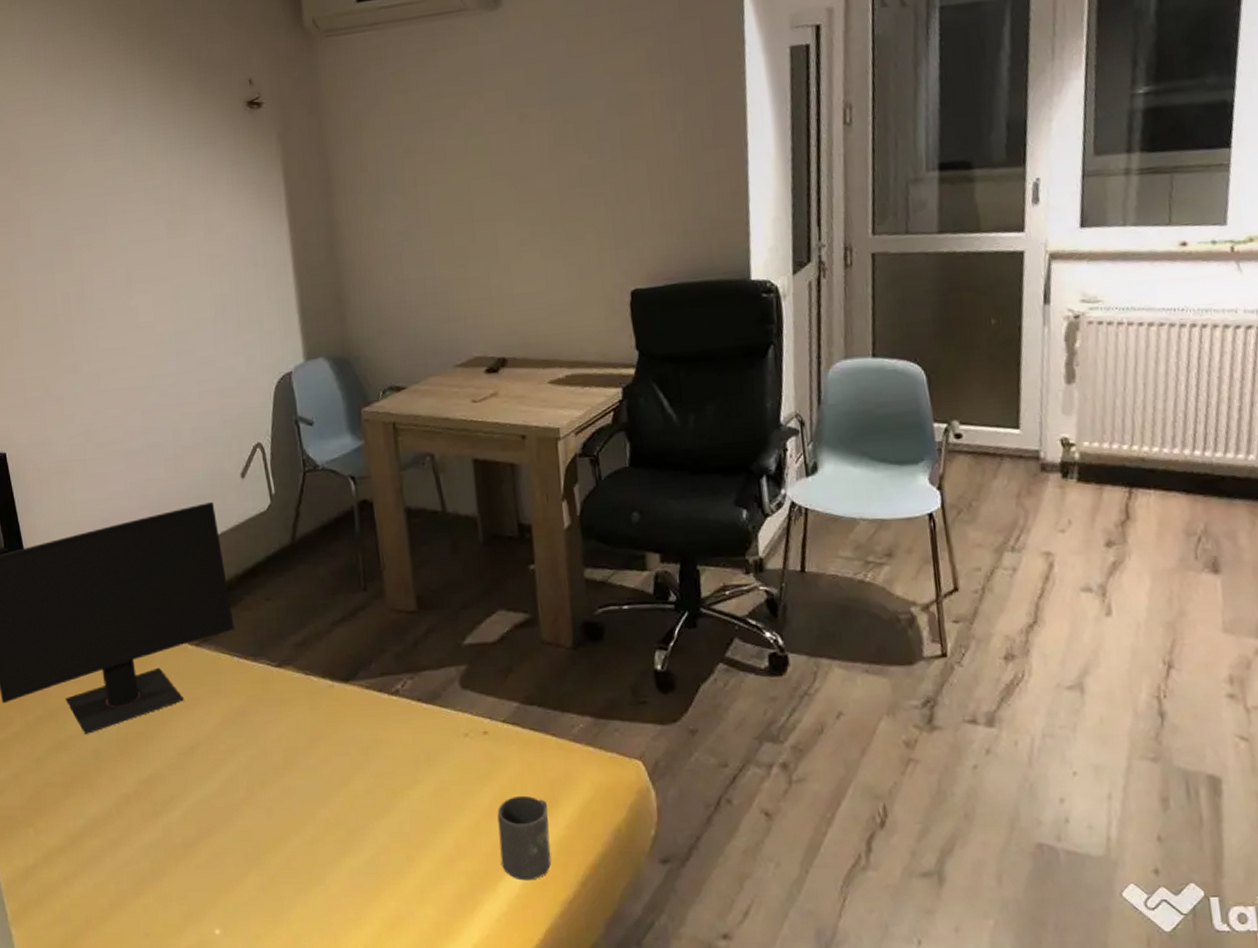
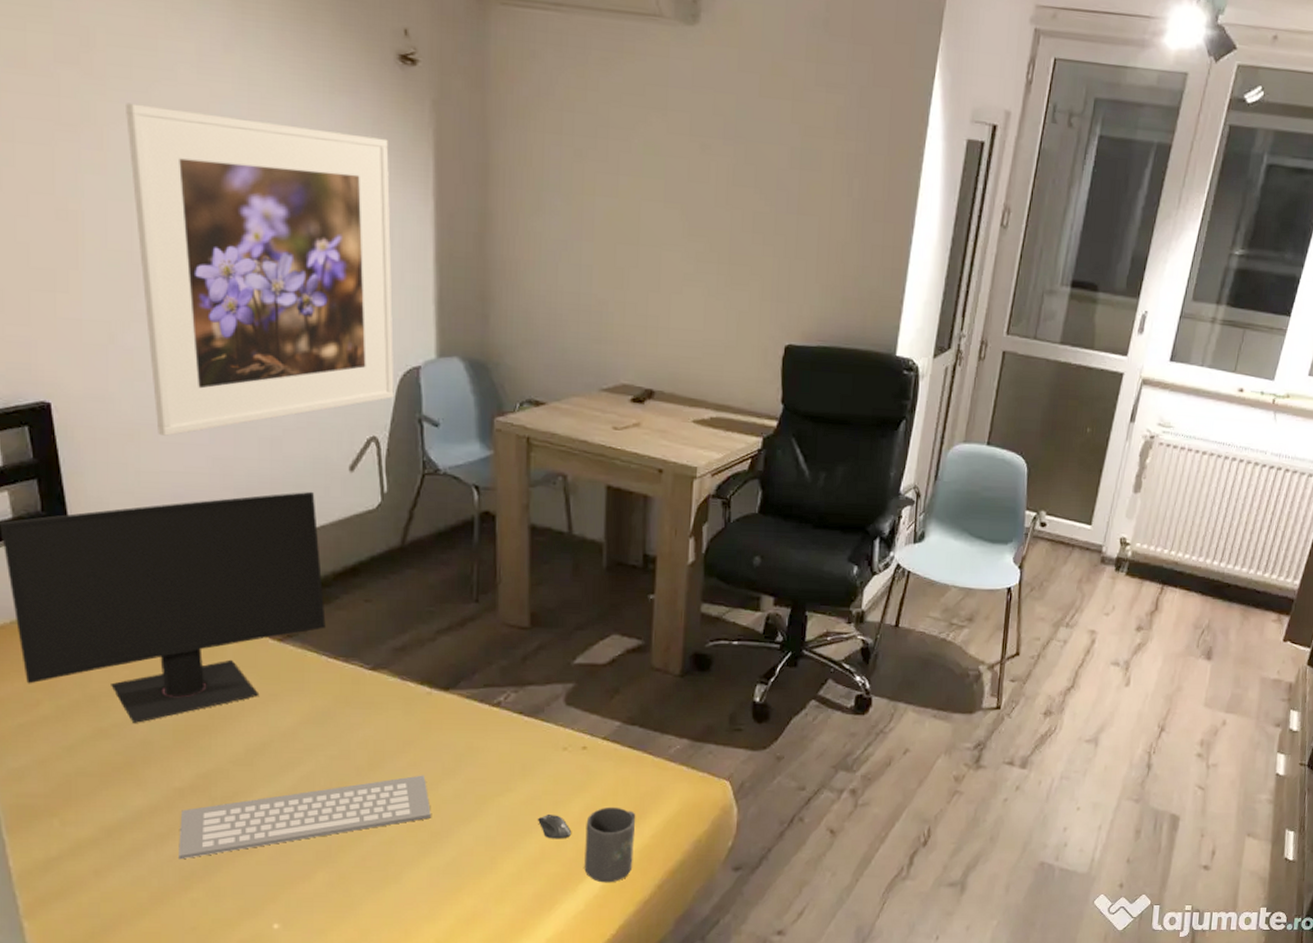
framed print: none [44,175,272,469] -> present [126,103,394,436]
computer keyboard: none [128,770,346,865] -> present [179,775,431,860]
computer mouse: none [447,805,483,834] -> present [537,813,571,839]

